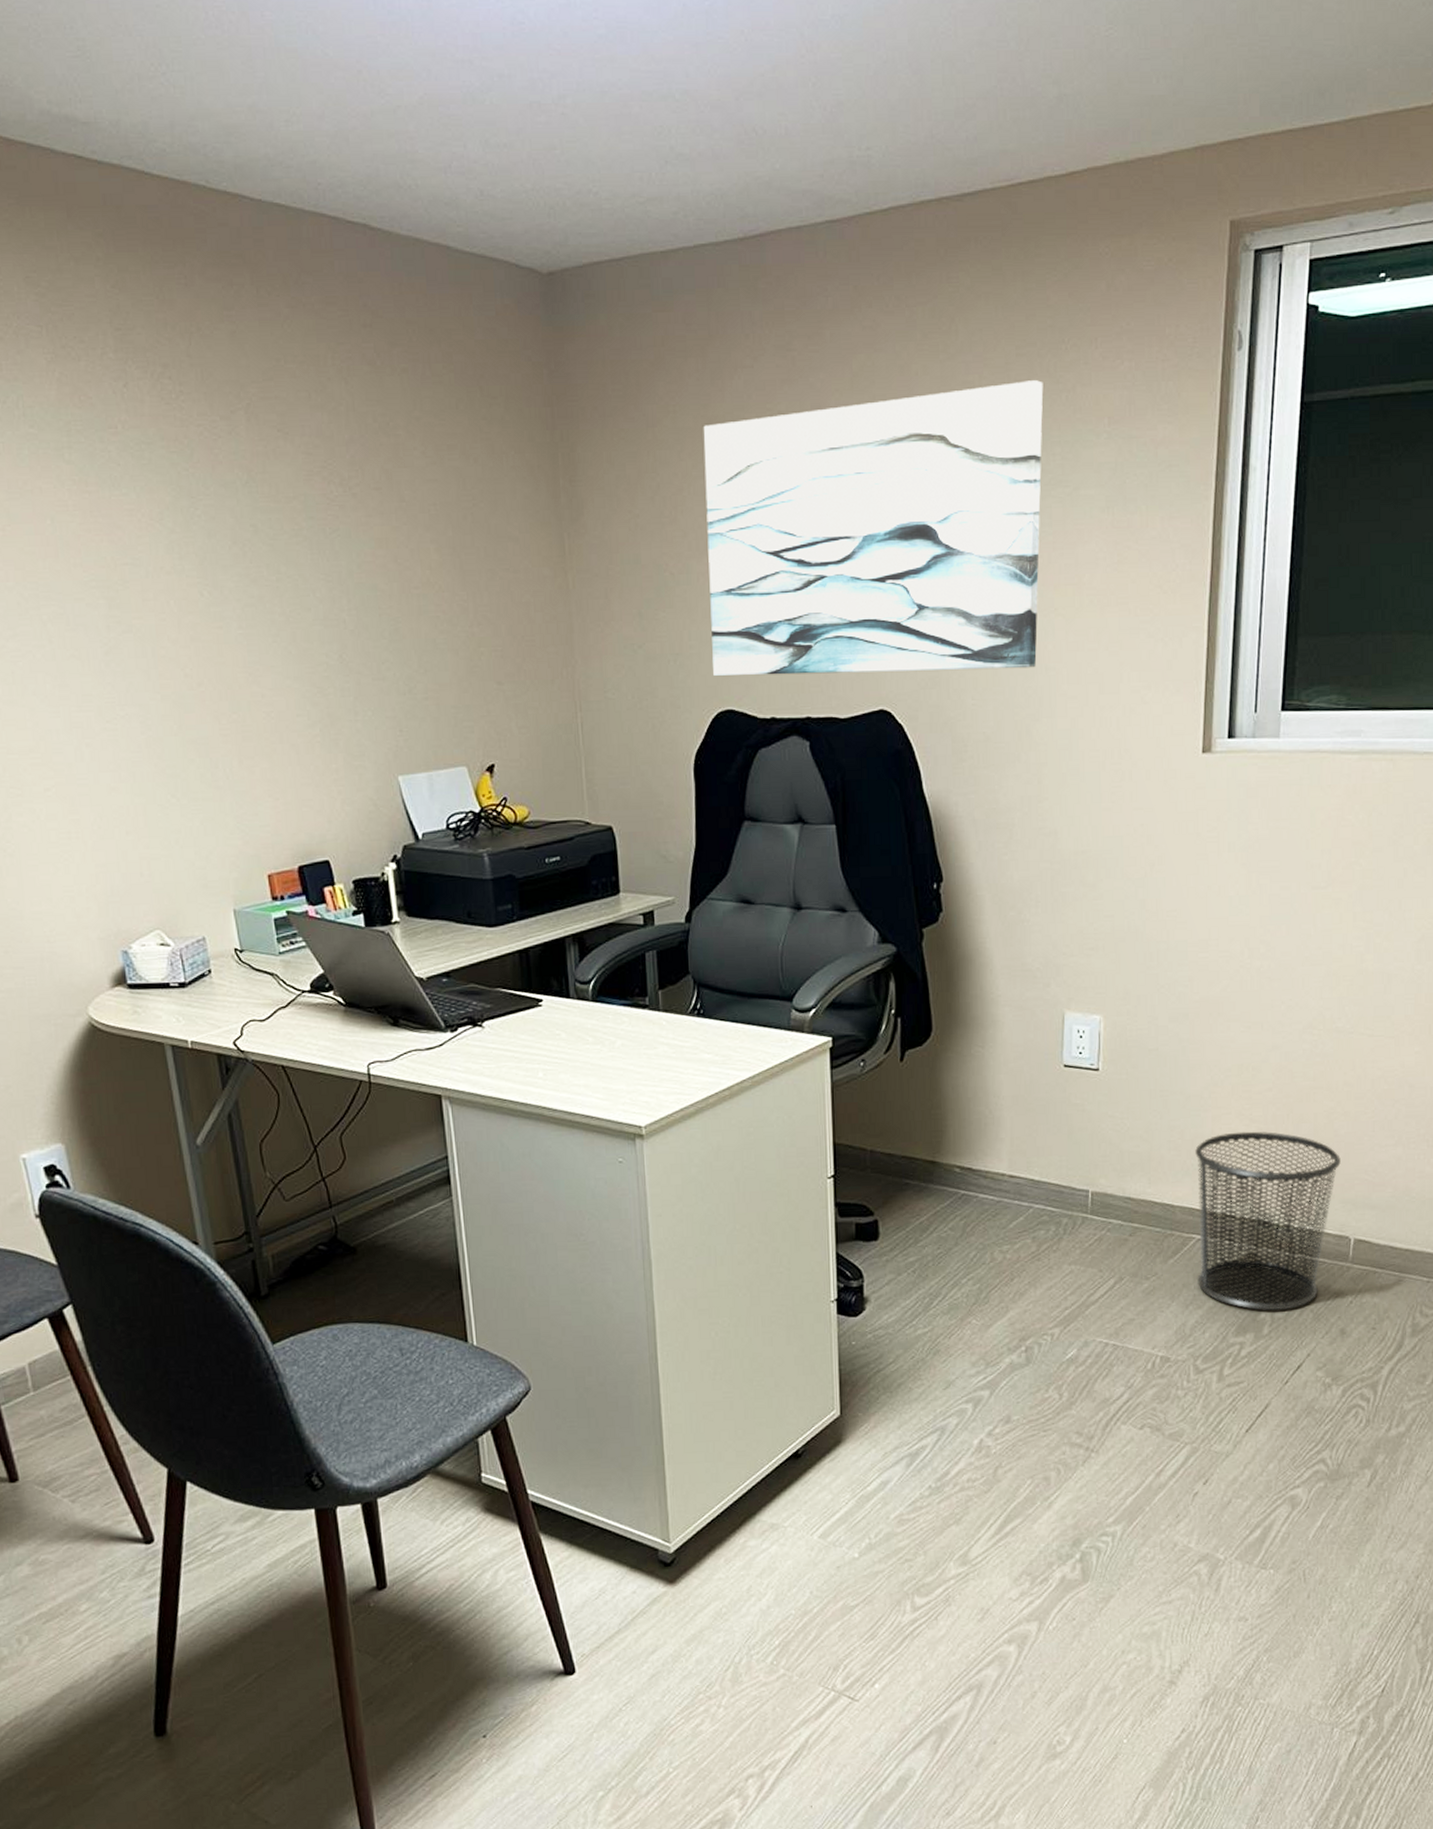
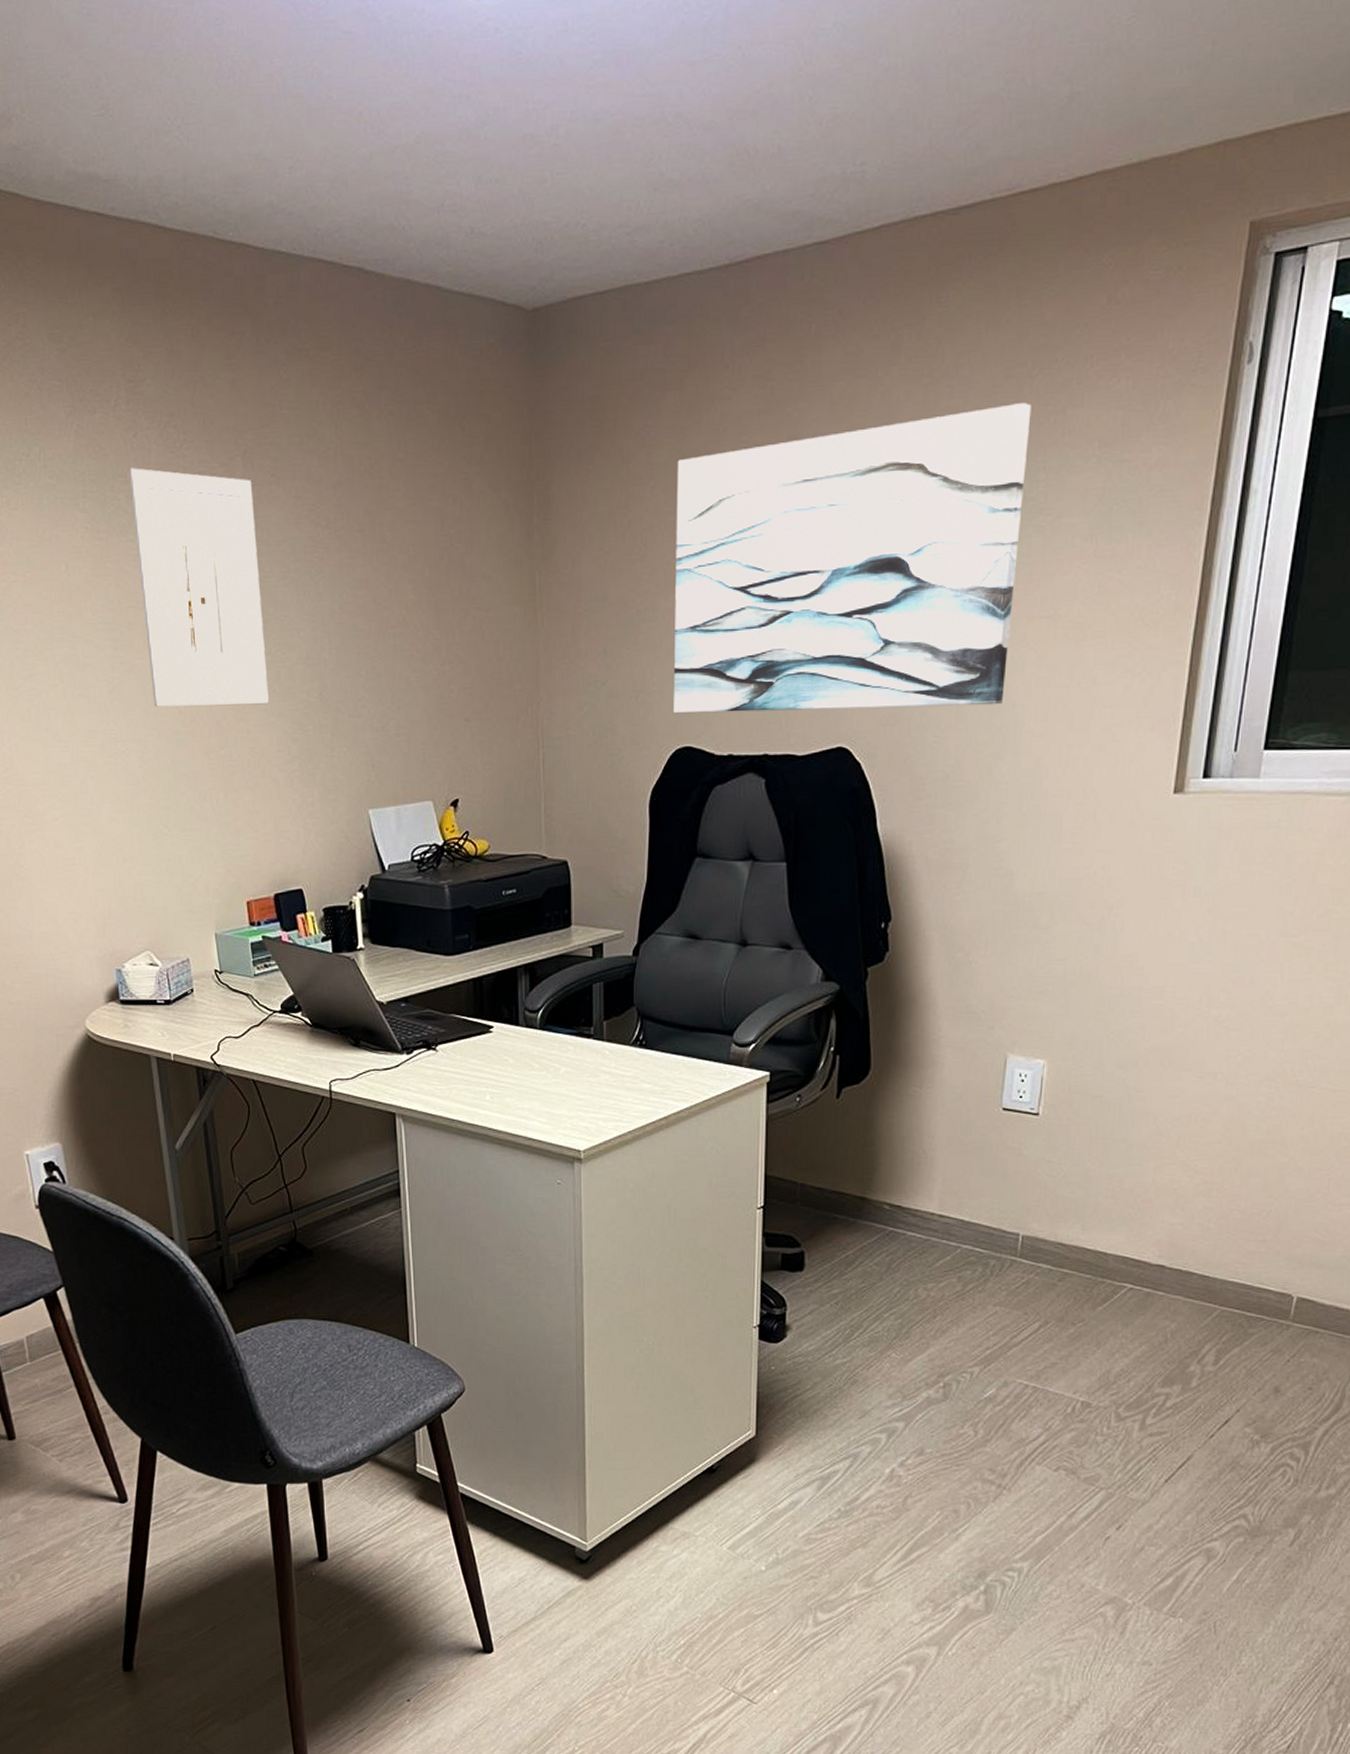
wall art: none [120,419,284,669] -> present [129,468,269,707]
waste bin: present [1195,1131,1341,1311] -> none [1126,1183,1290,1364]

